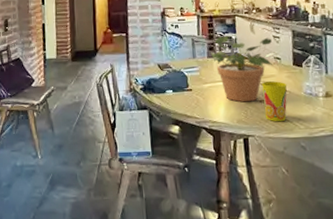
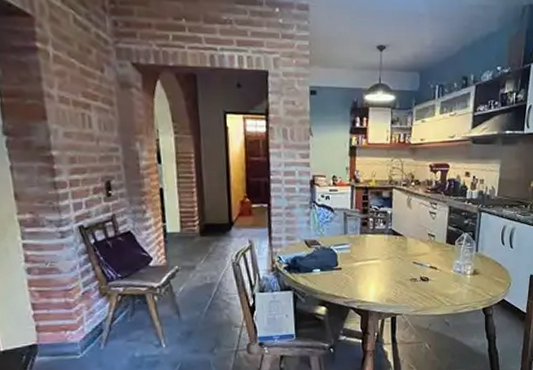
potted plant: present [211,36,280,102] -> none [364,210,434,281]
cup: present [262,80,287,122] -> none [413,258,439,300]

